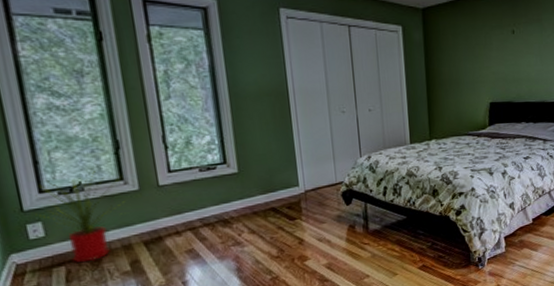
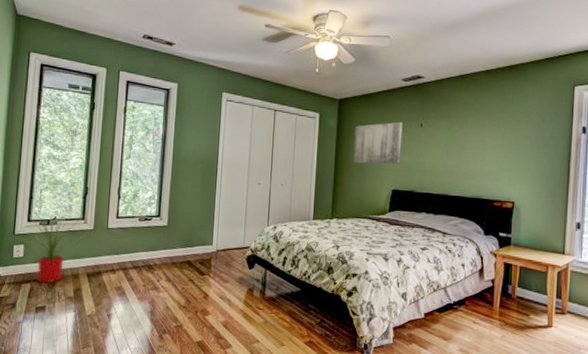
wall art: none [443,29,496,78] -> present [353,121,403,164]

